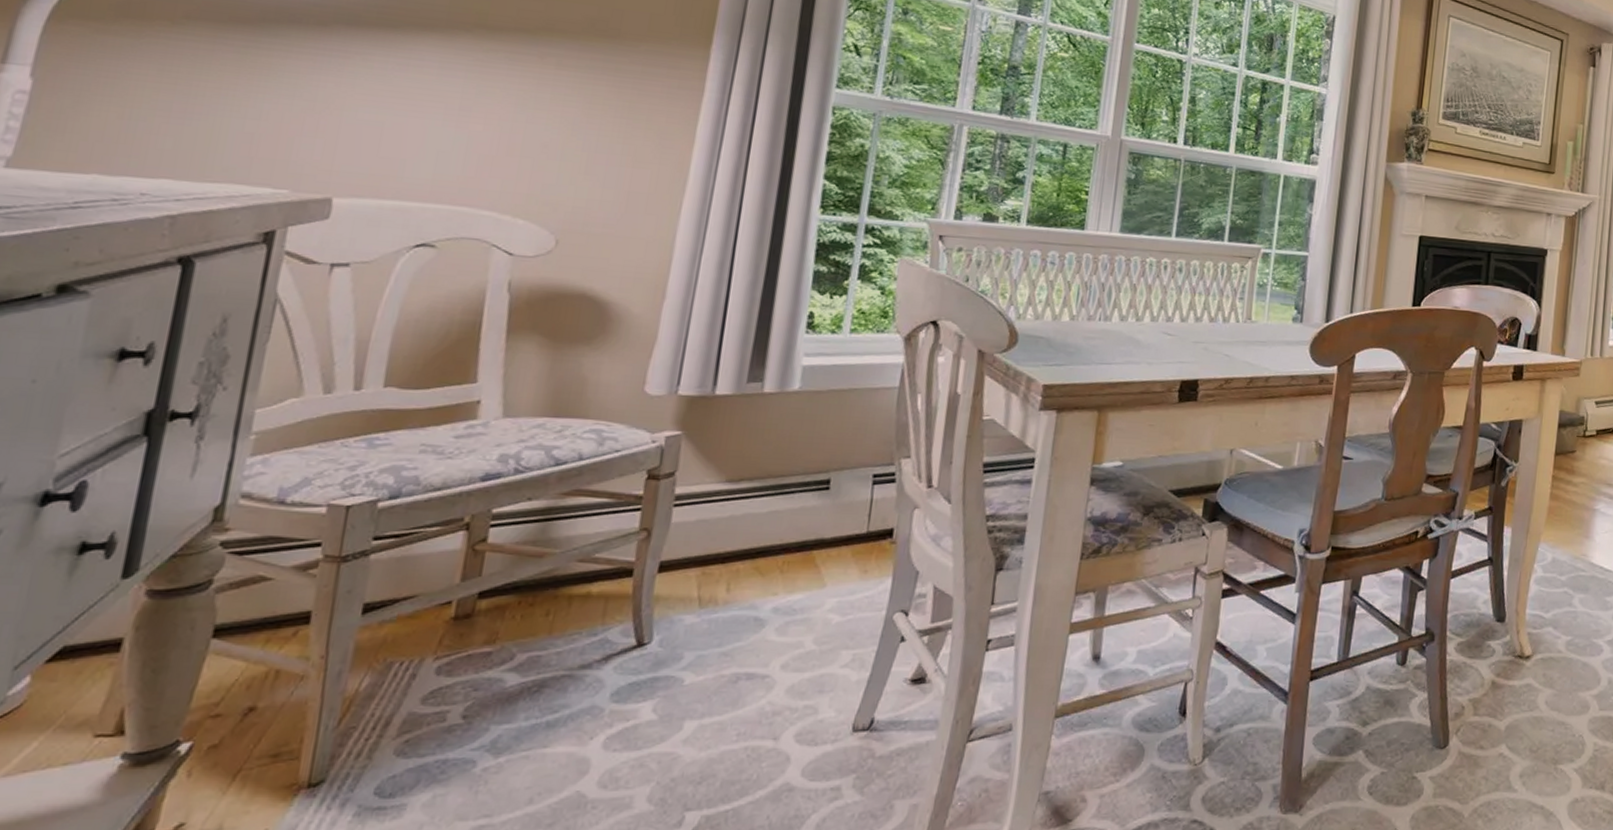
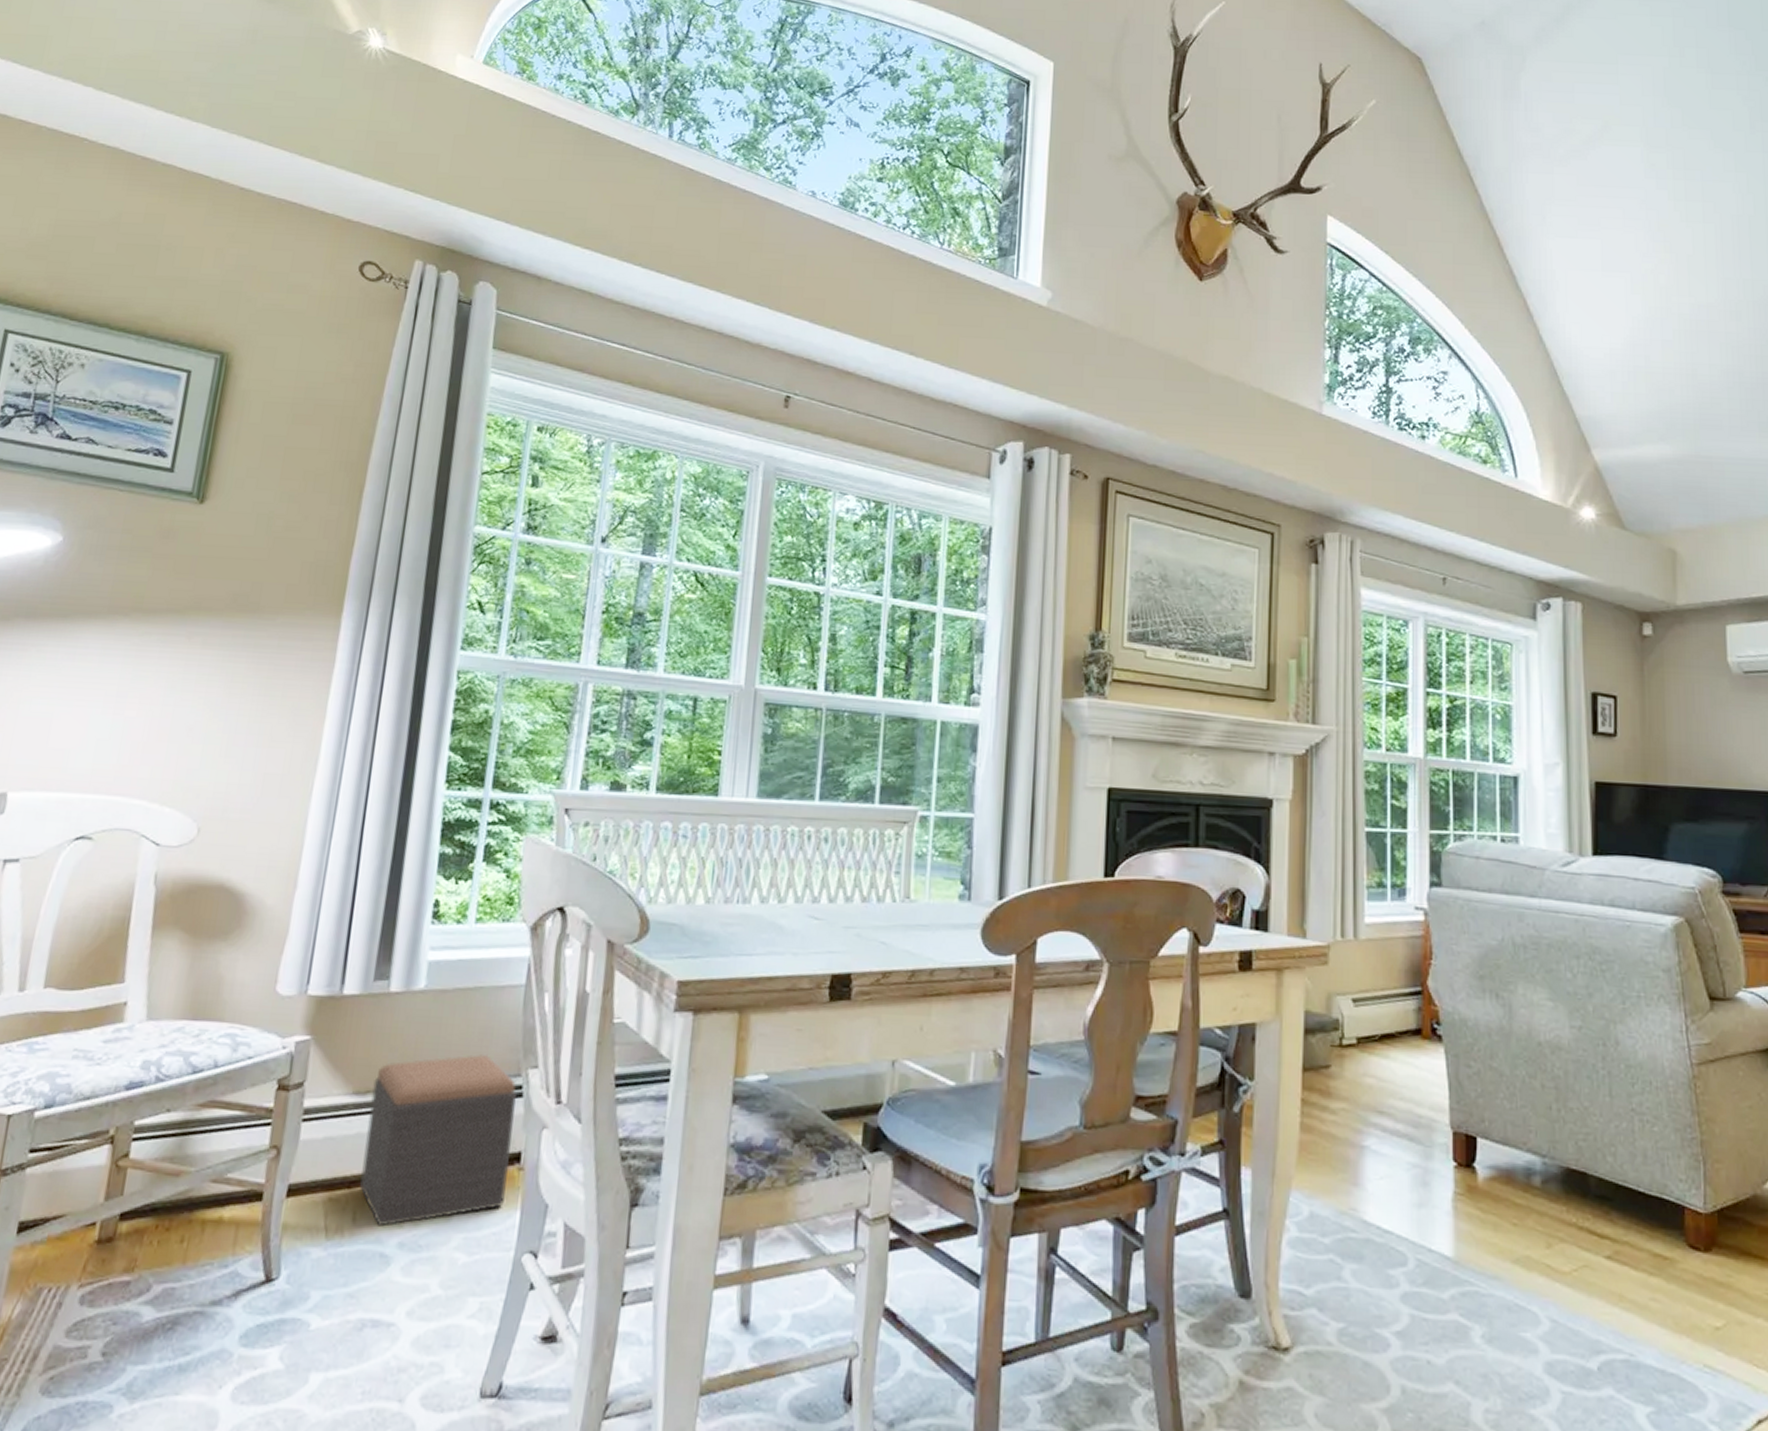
footstool: none [734,446,889,595] -> present [360,1053,517,1227]

